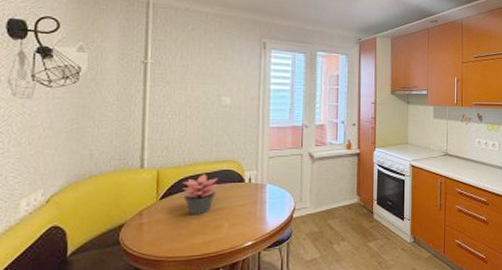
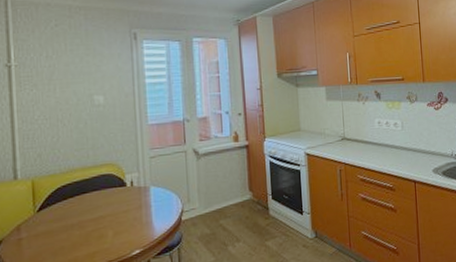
succulent plant: present [182,174,219,215] -> none [59,180,98,226]

